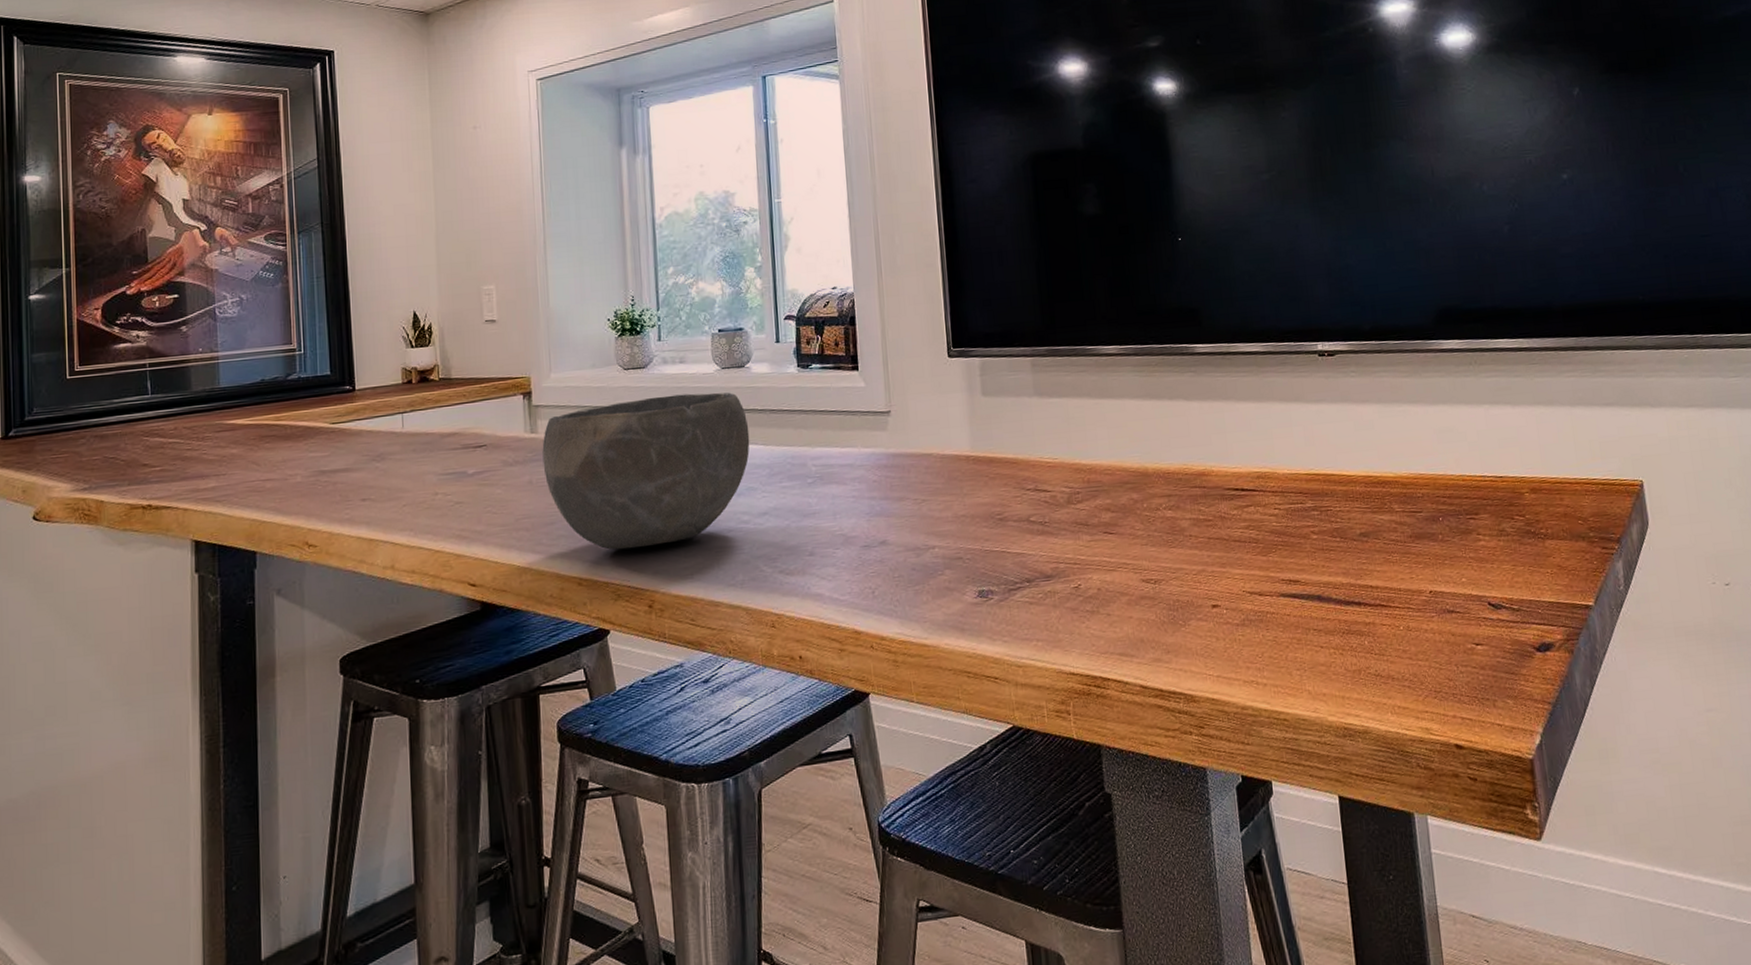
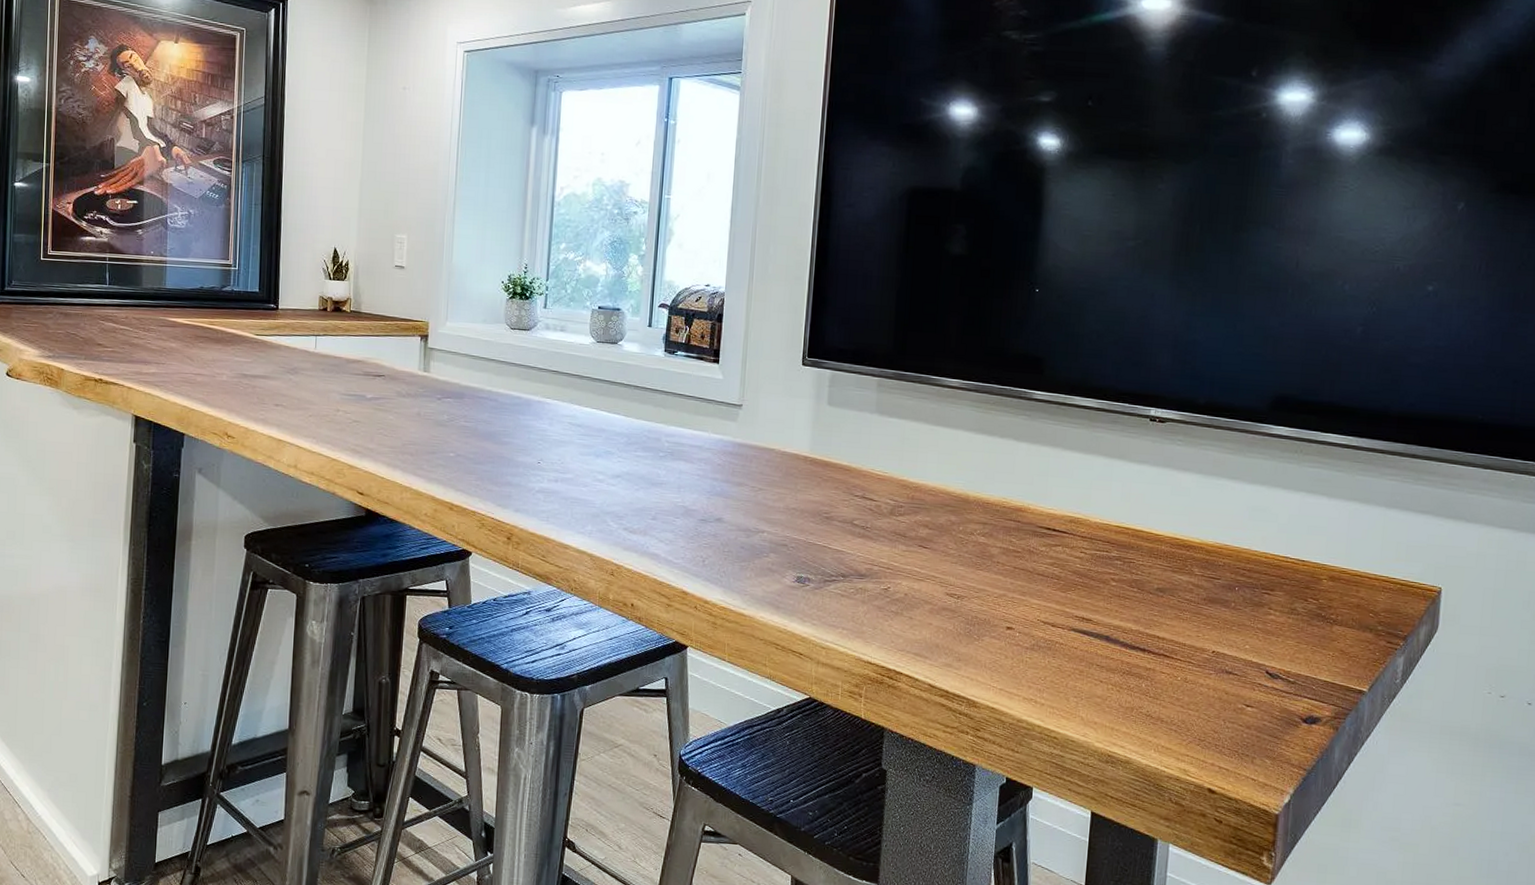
bowl: present [542,392,750,550] -> none [431,357,614,487]

